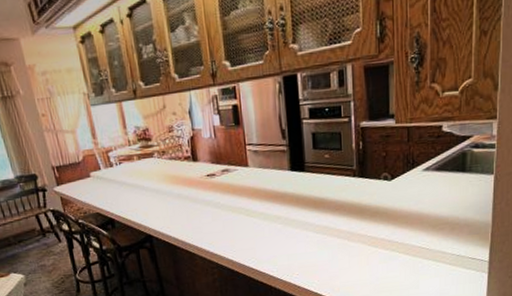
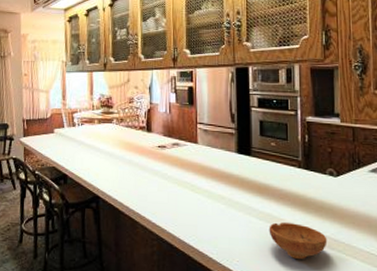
bowl: none [326,231,382,264] -> present [269,222,328,259]

